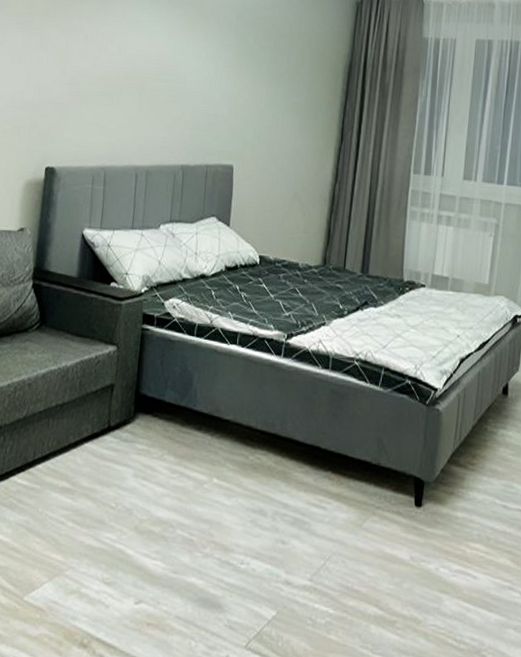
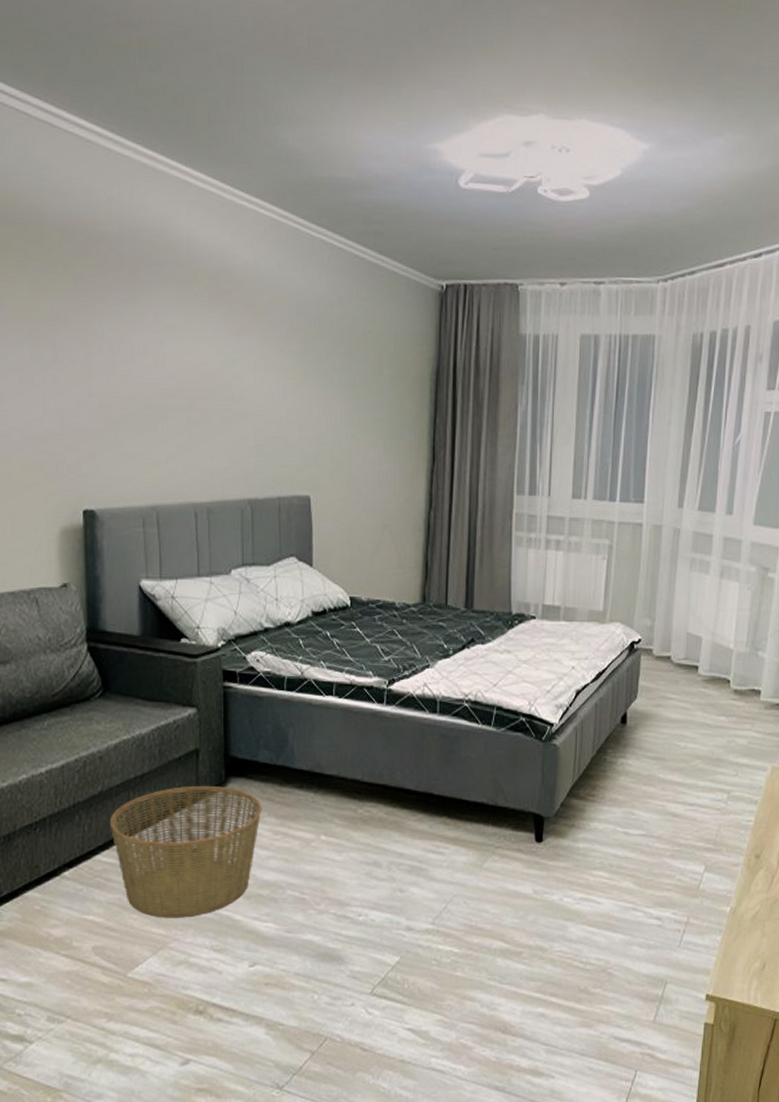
basket: none [28,418,164,547] -> present [109,785,262,918]

